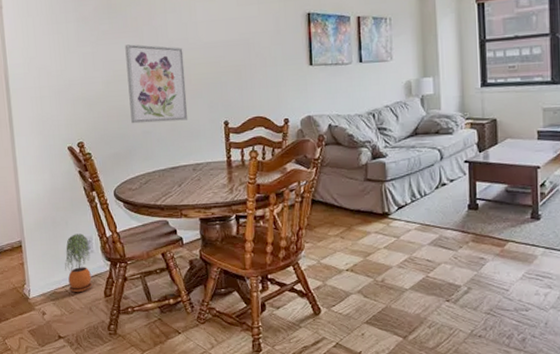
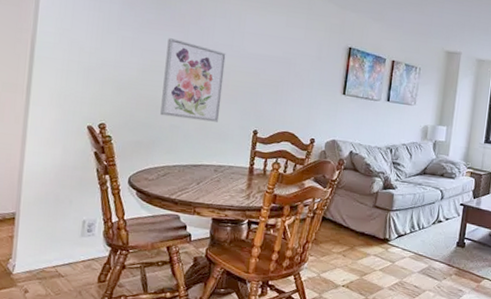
potted plant: present [65,233,92,292] -> none [59,214,92,274]

